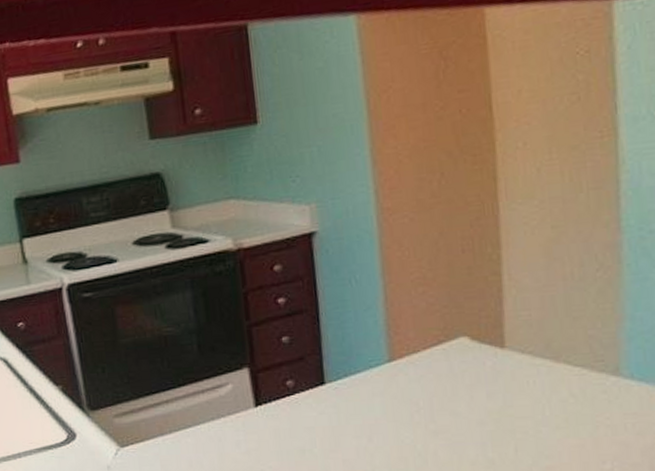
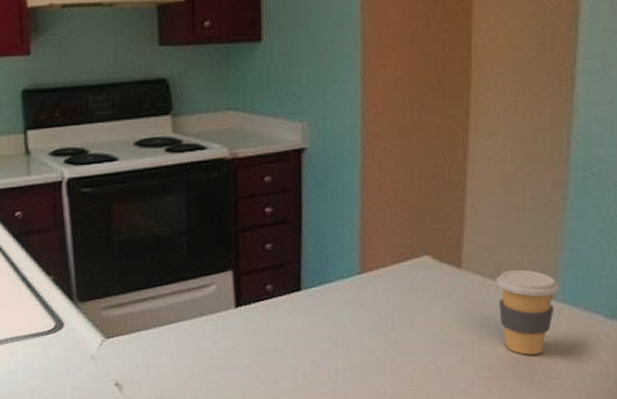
coffee cup: none [546,345,624,440] -> present [495,270,560,355]

